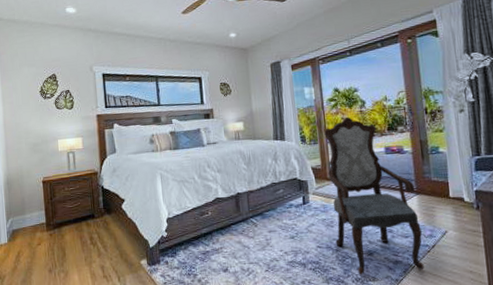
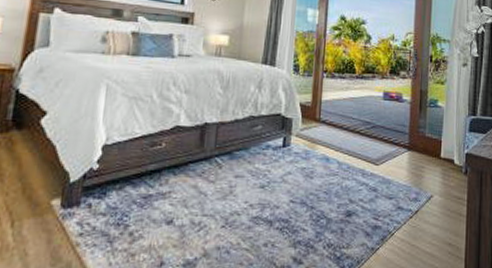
armchair: present [324,116,424,275] -> none [312,50,408,240]

